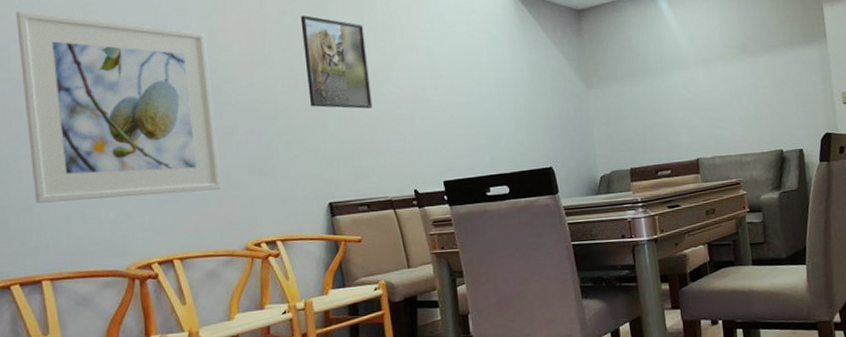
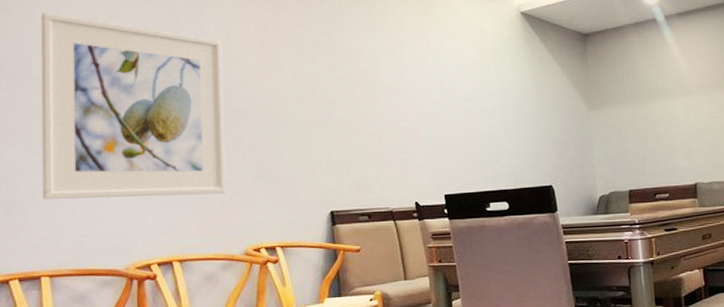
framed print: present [300,15,373,109] -> none [315,28,379,121]

